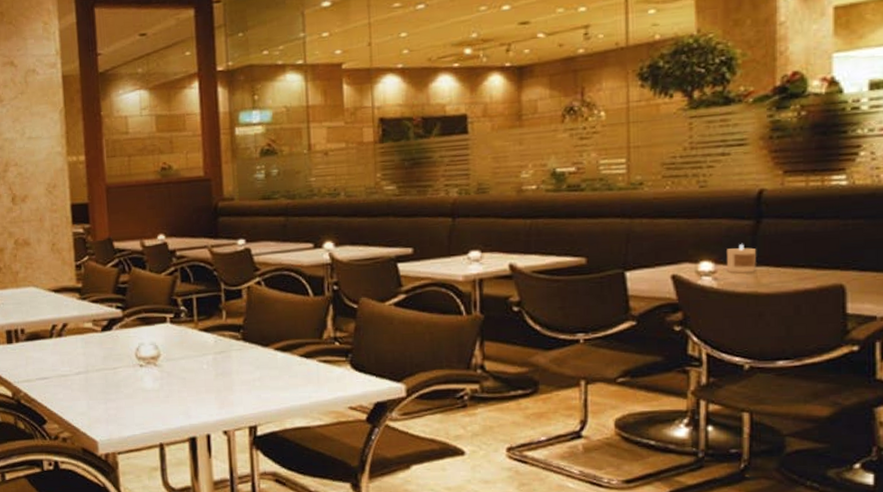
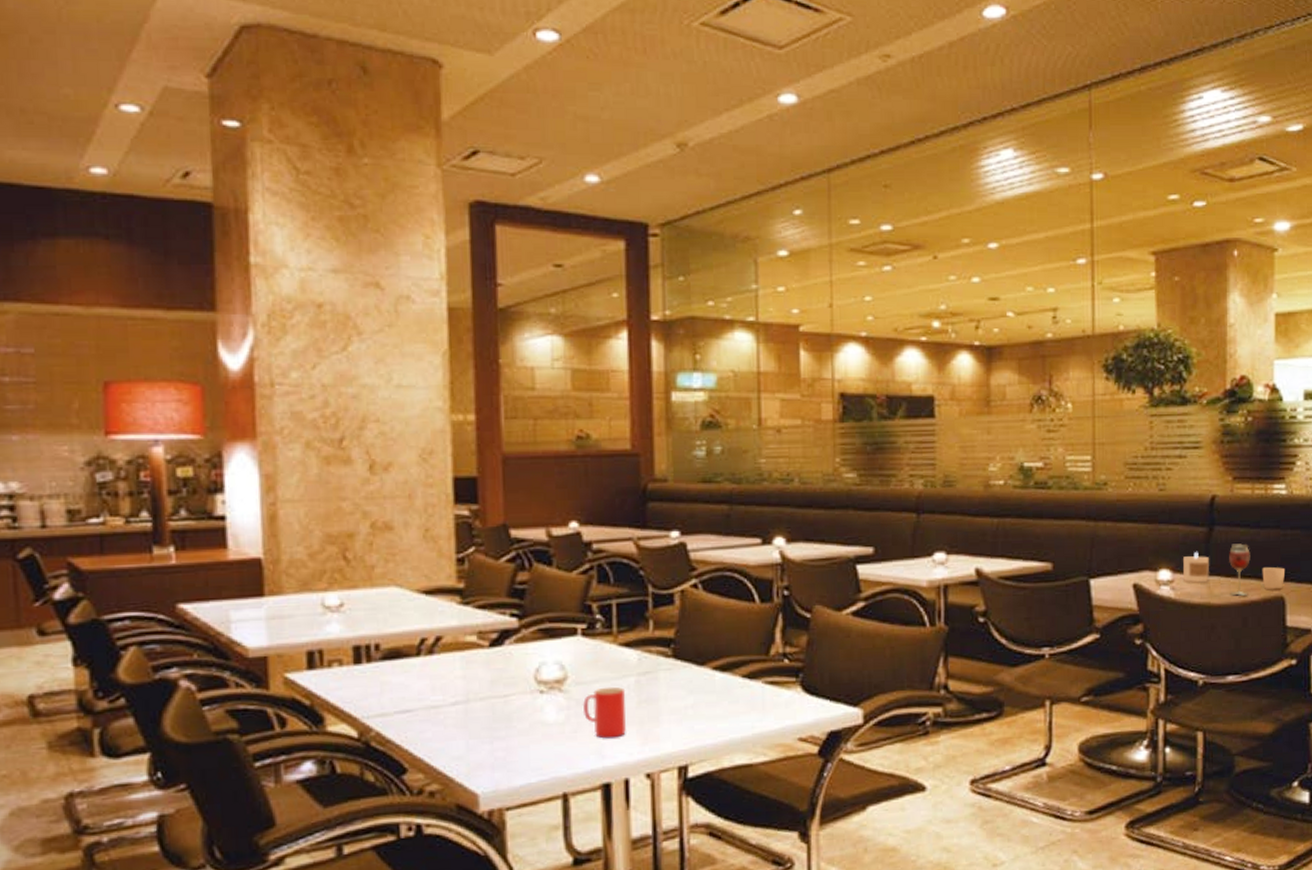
cup: none [172,362,207,402] -> present [582,686,626,738]
wineglass: none [779,234,804,285] -> present [1229,543,1251,596]
cup: none [818,256,846,280] -> present [1262,566,1286,592]

